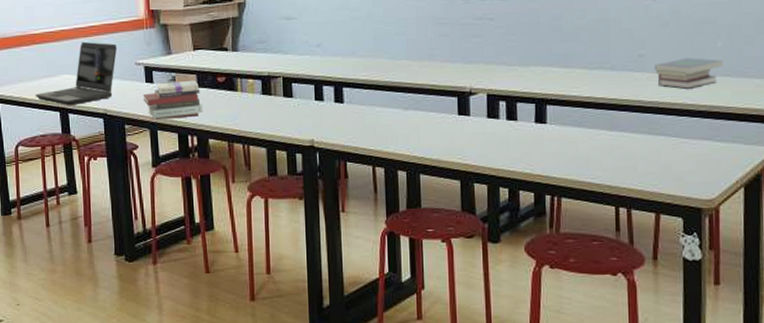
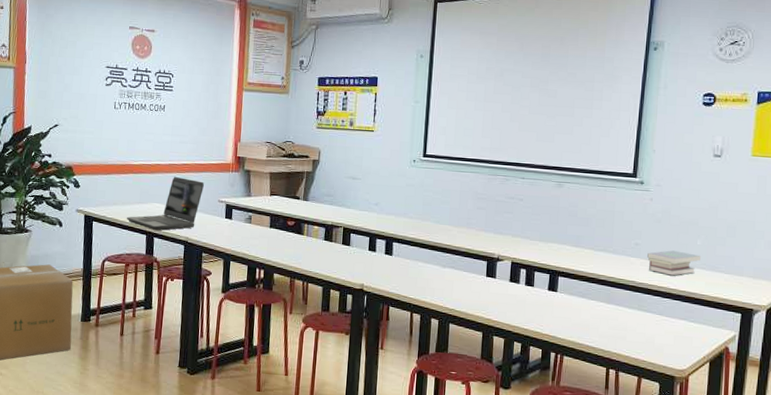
books: present [142,80,204,119] -> none [221,220,273,253]

